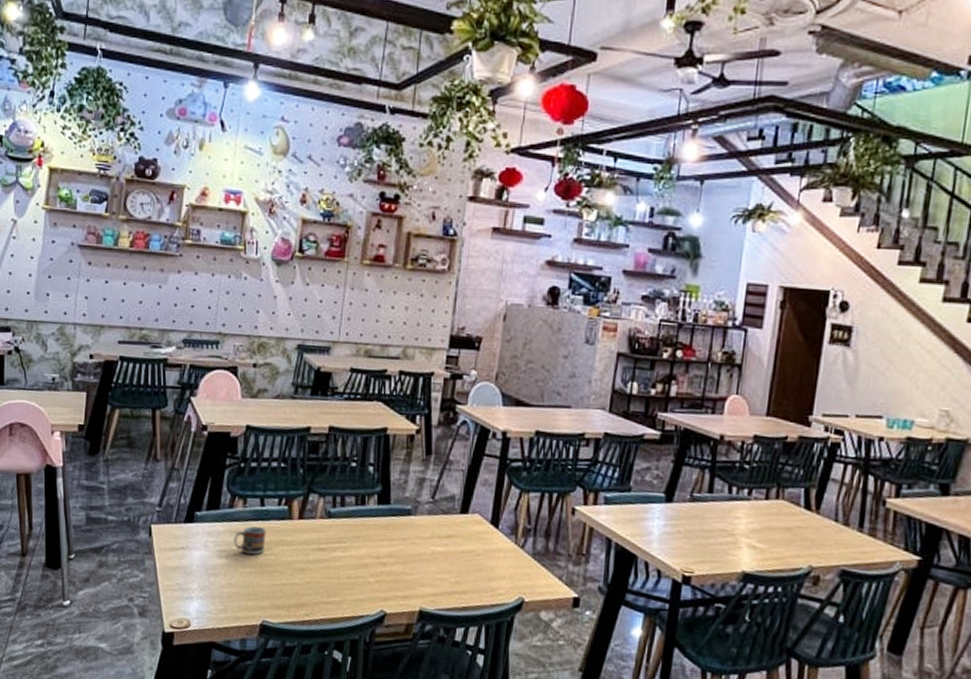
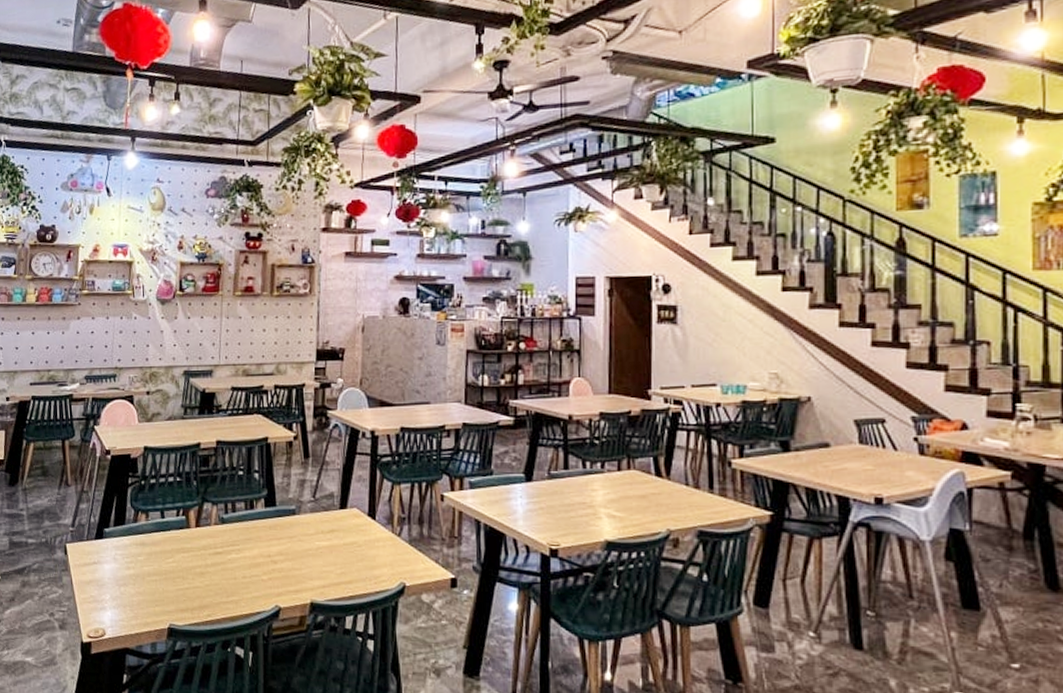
cup: present [234,526,266,555] -> none [139,537,168,564]

